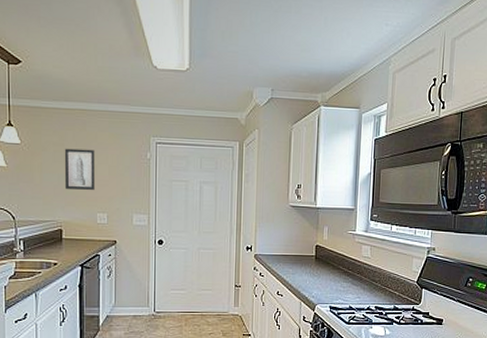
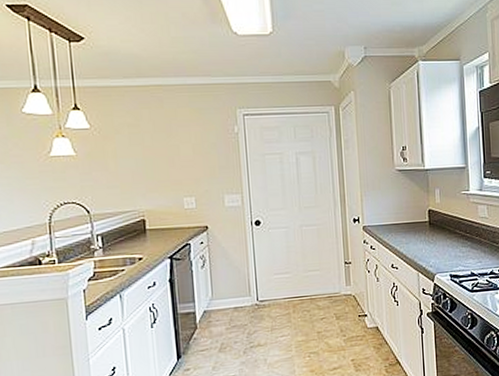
wall art: present [64,148,95,190] -> none [140,128,179,174]

